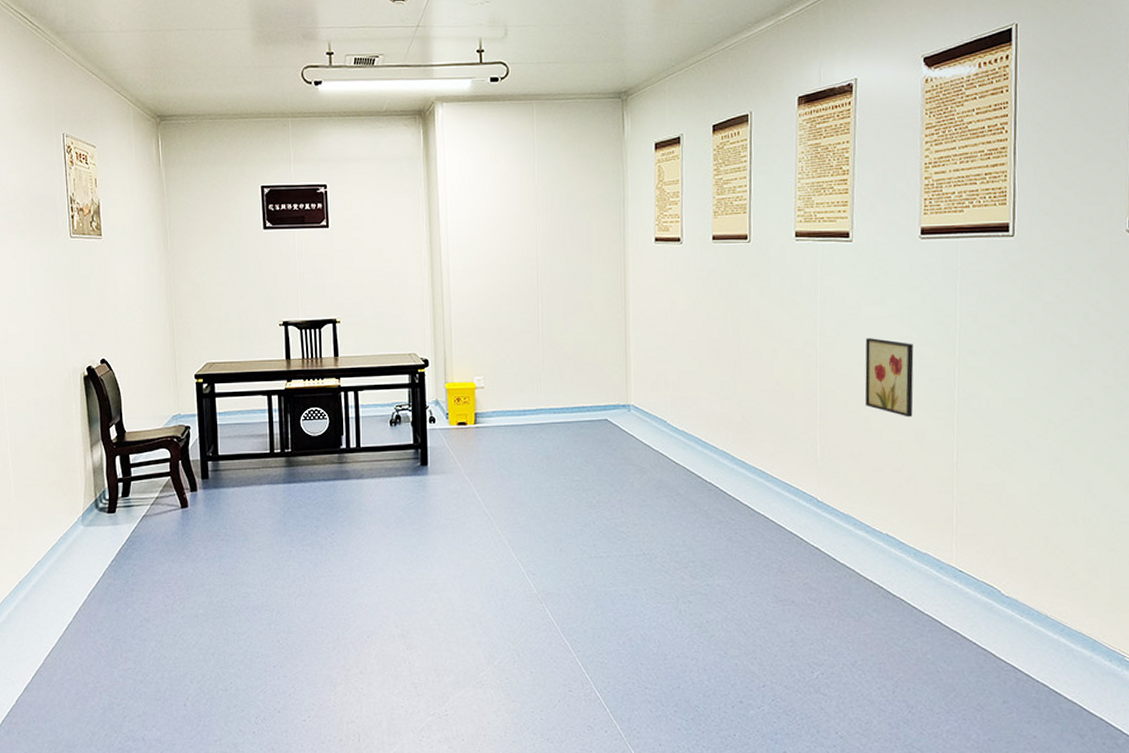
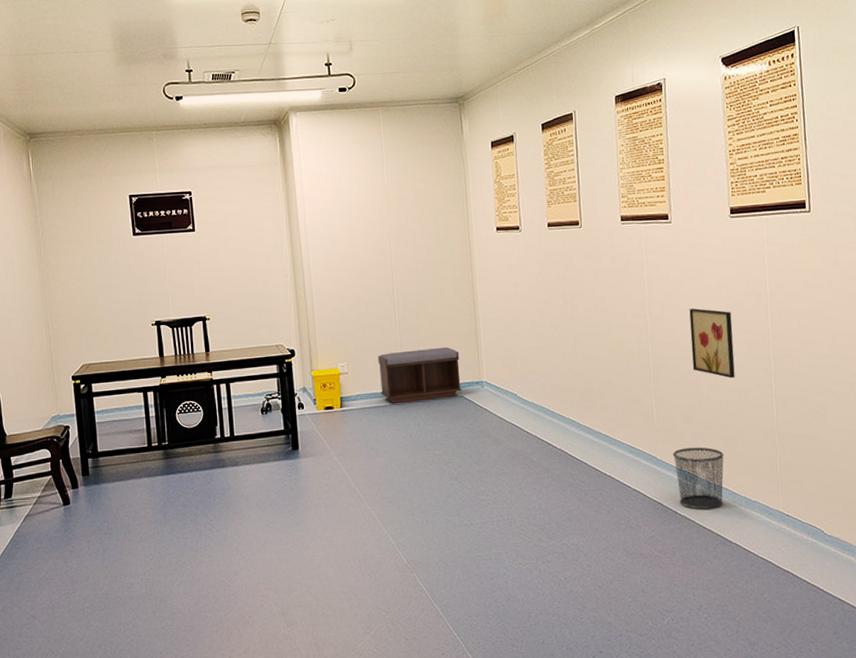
bench: none [517,365,607,423] -> present [378,346,462,403]
waste bin: none [835,490,893,559] -> present [672,447,724,510]

